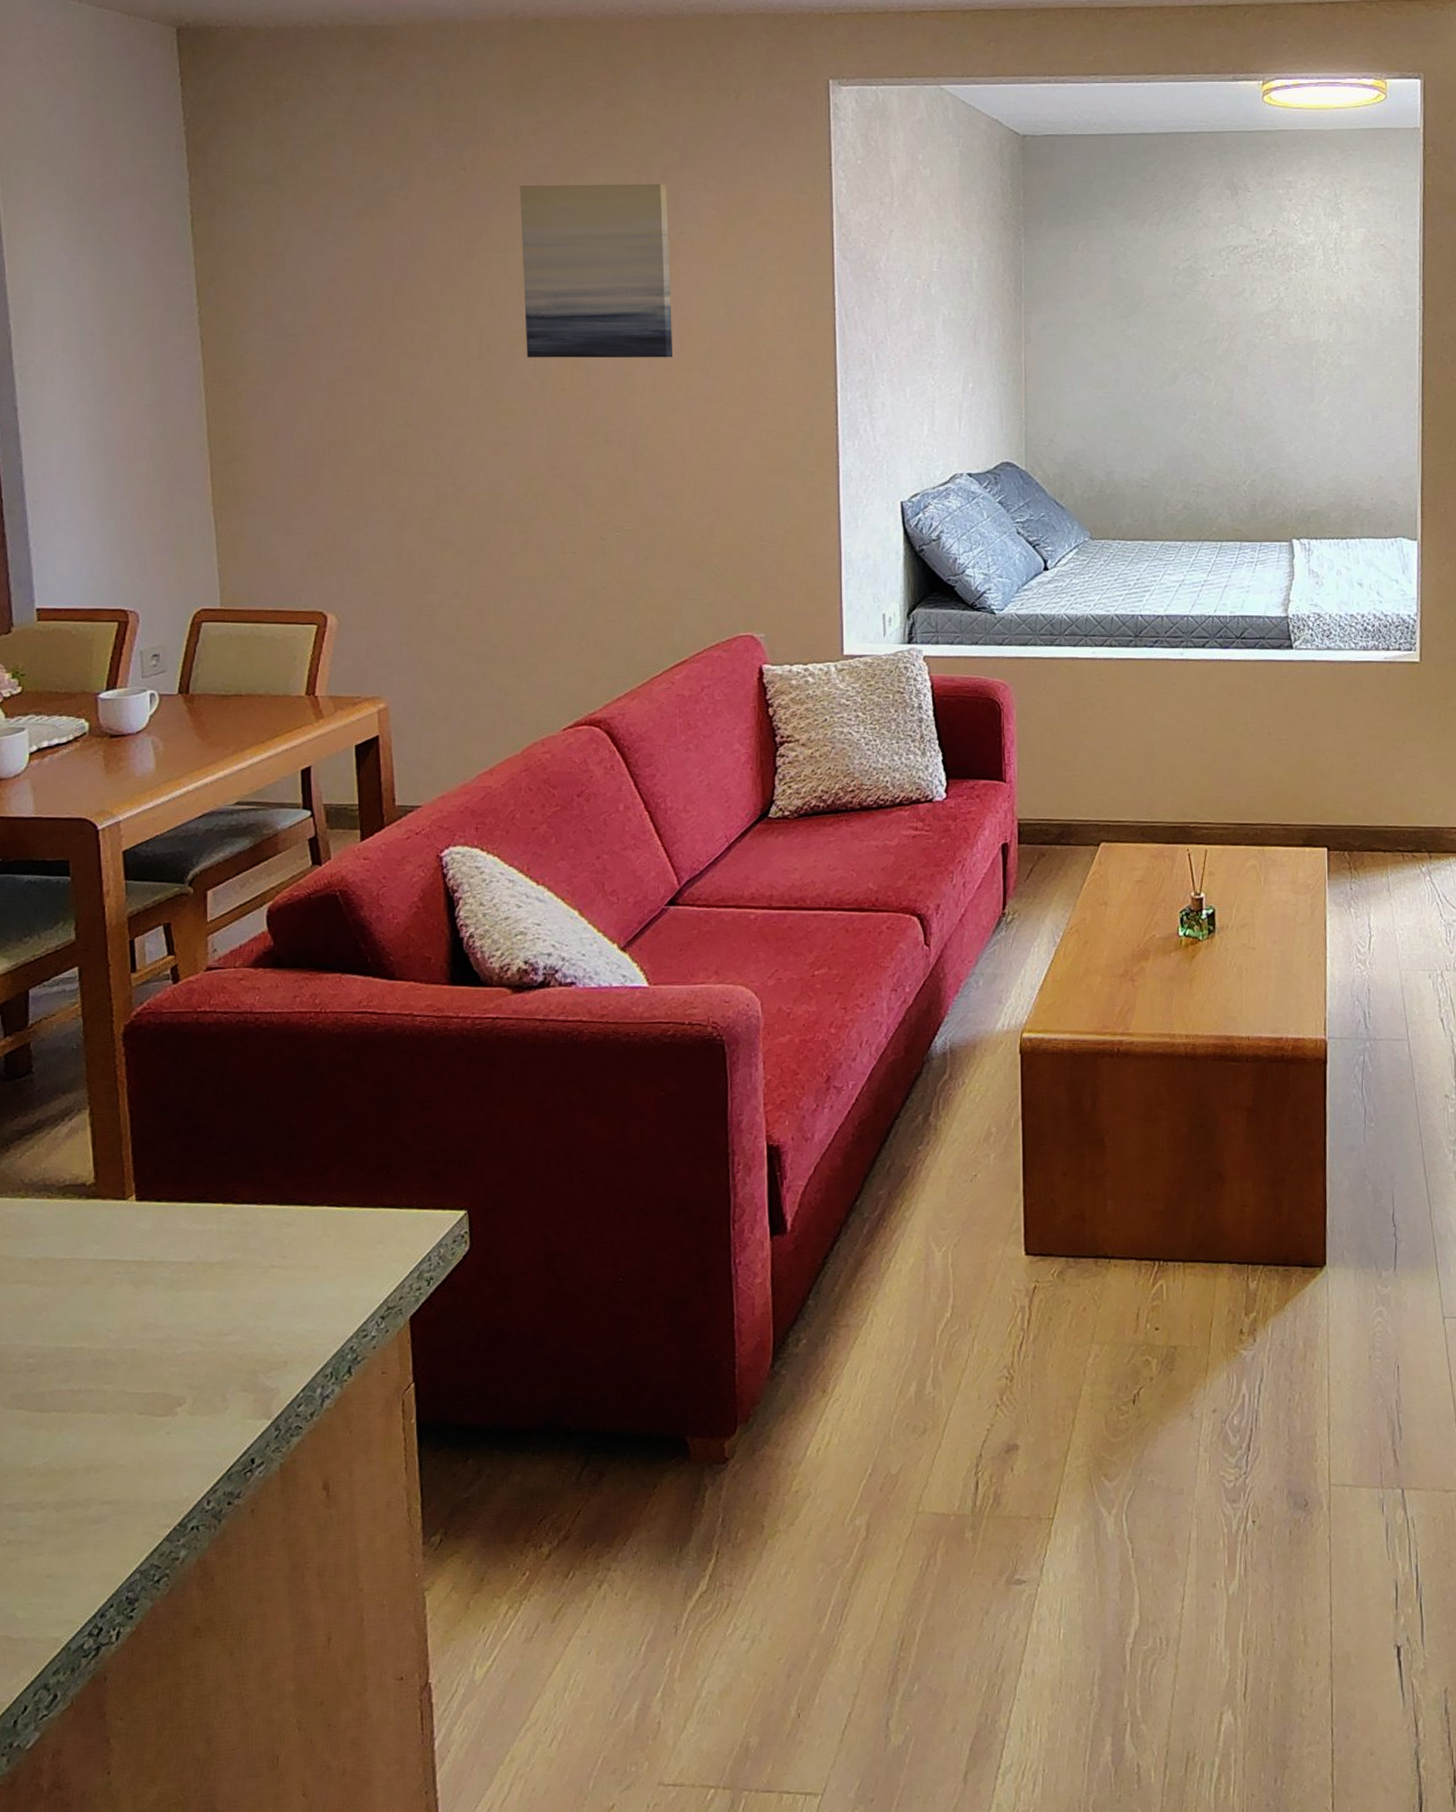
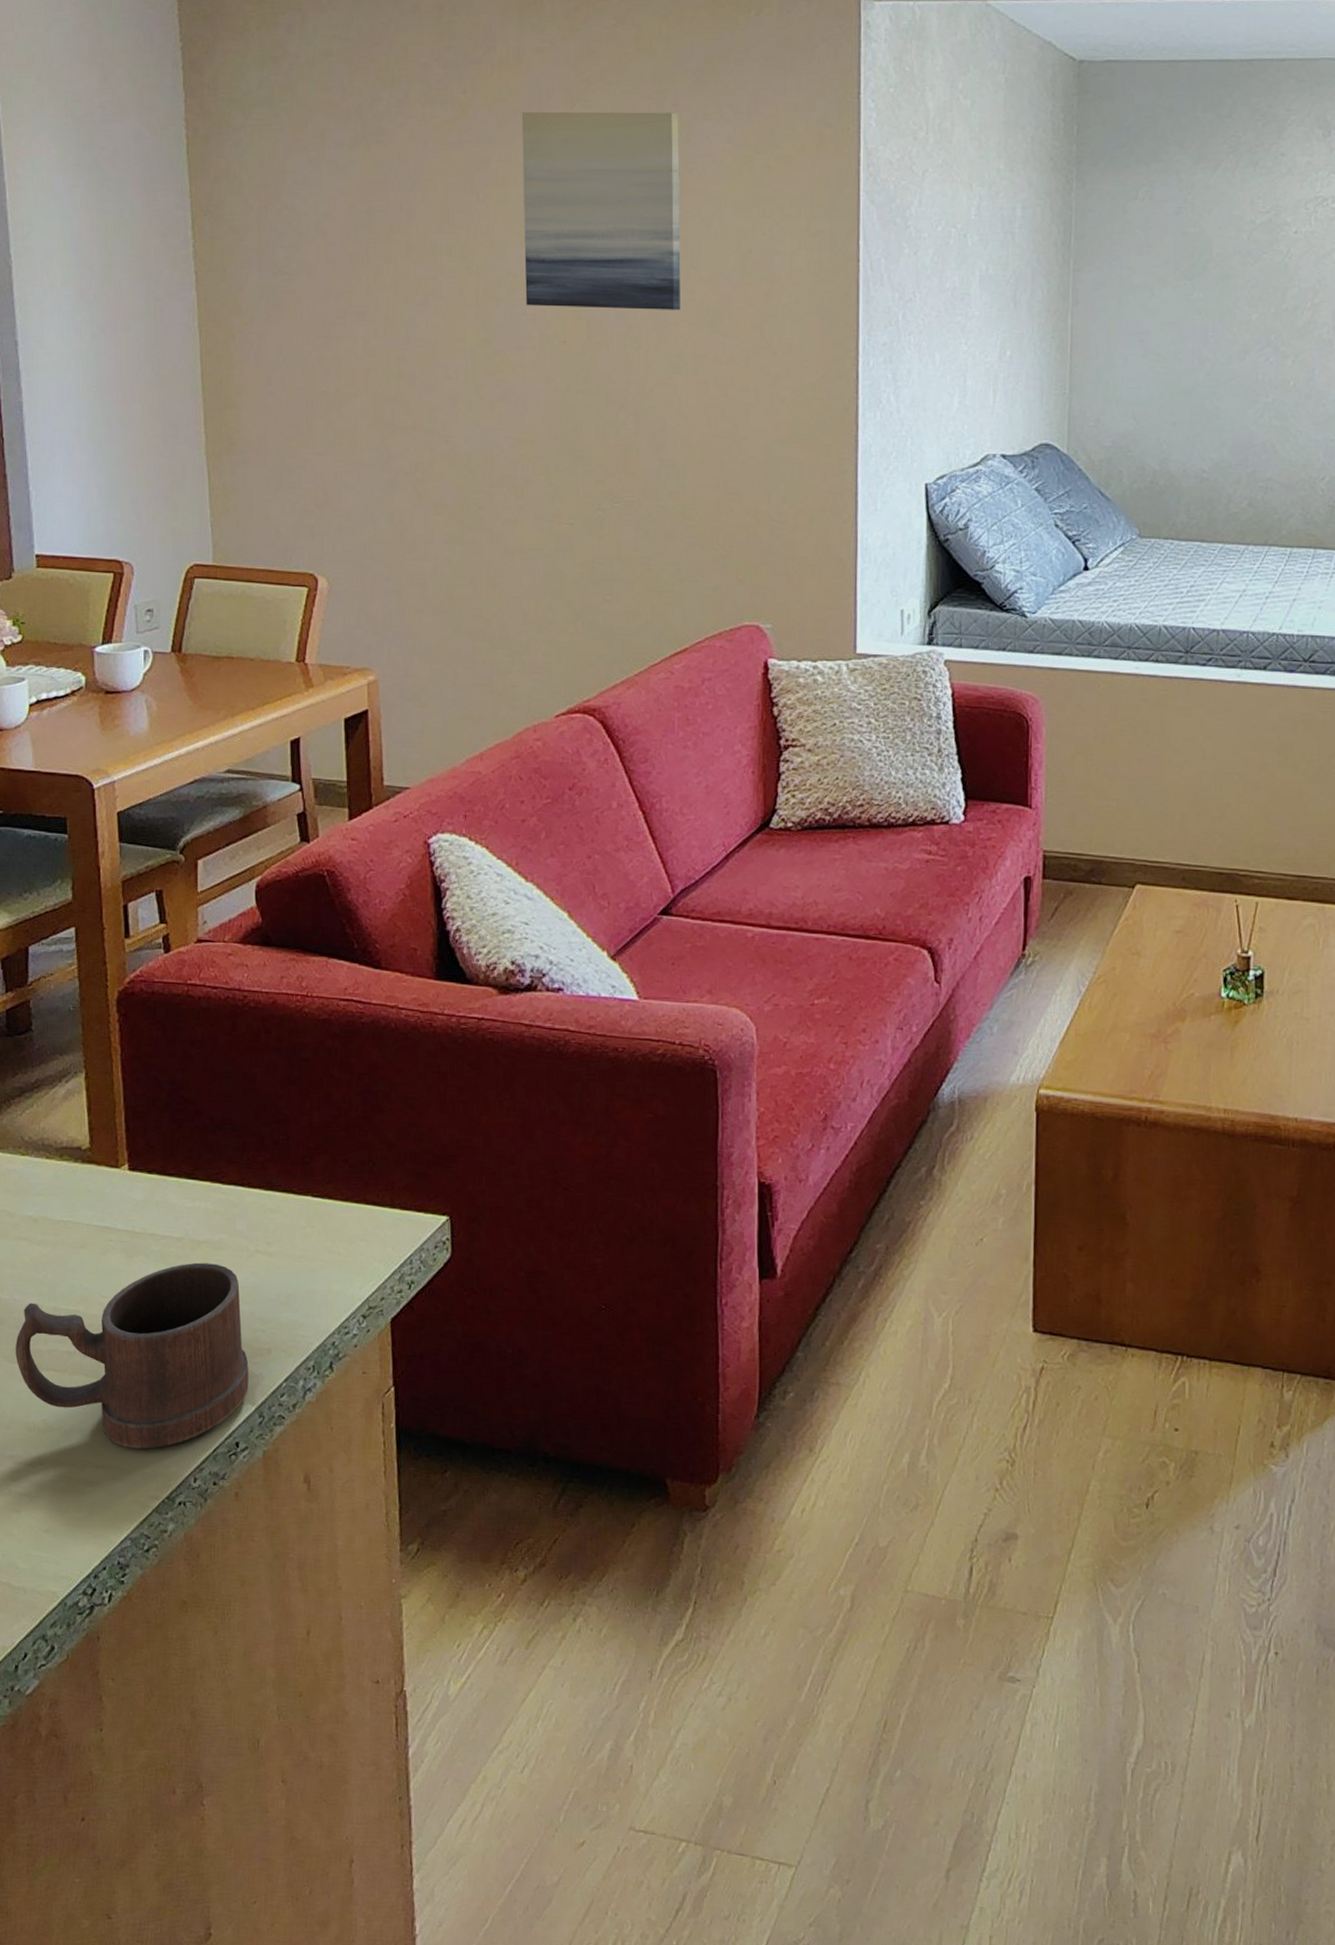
mug: none [15,1283,264,1480] -> present [15,1262,249,1449]

